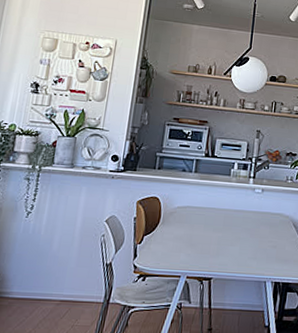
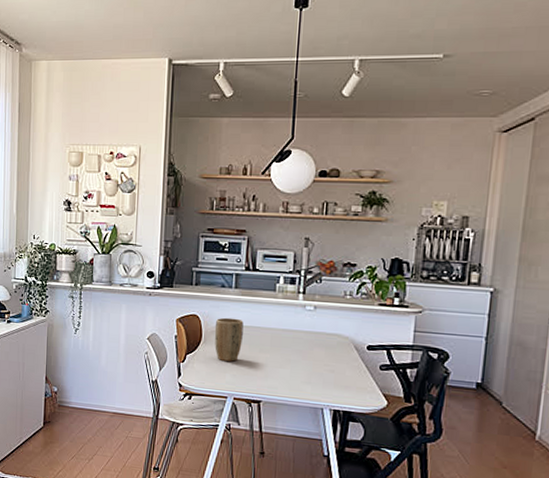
plant pot: none [172,199,201,241] -> present [214,317,244,362]

